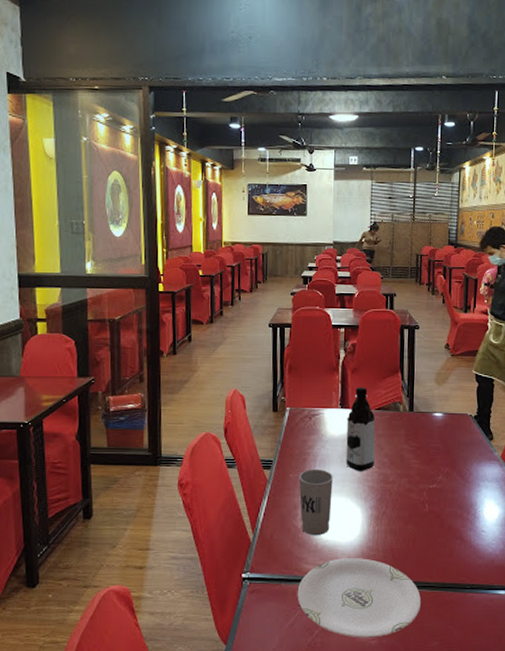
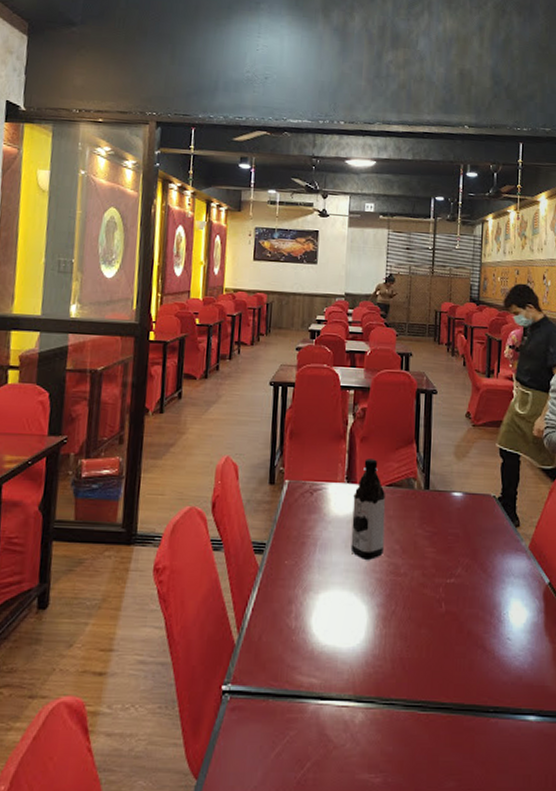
plate: present [297,558,422,638] -> none [286,668,436,775]
cup: present [299,470,333,536] -> none [295,556,335,639]

